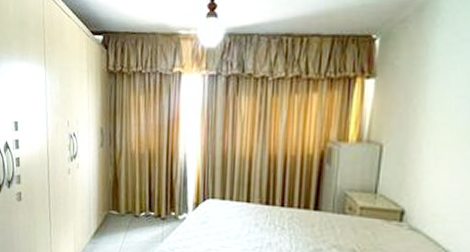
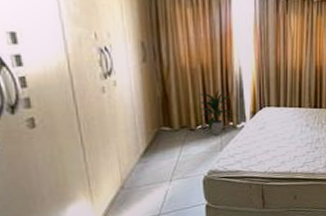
indoor plant: none [144,176,175,225] -> present [199,89,232,135]

